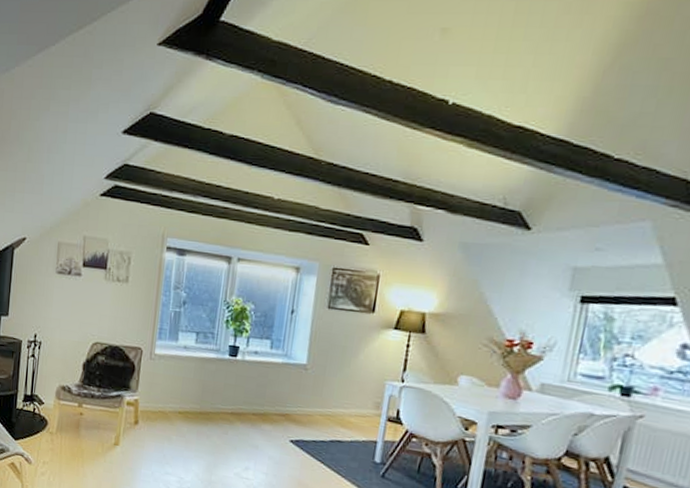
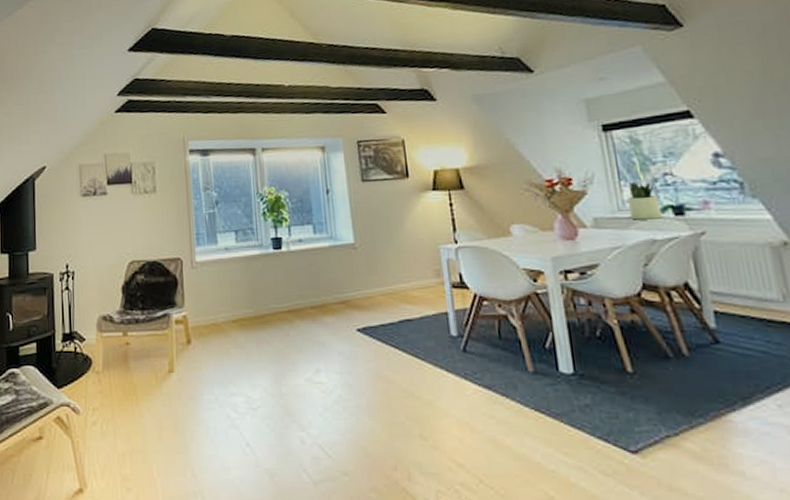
planter: none [574,356,612,396] -> present [627,180,665,221]

